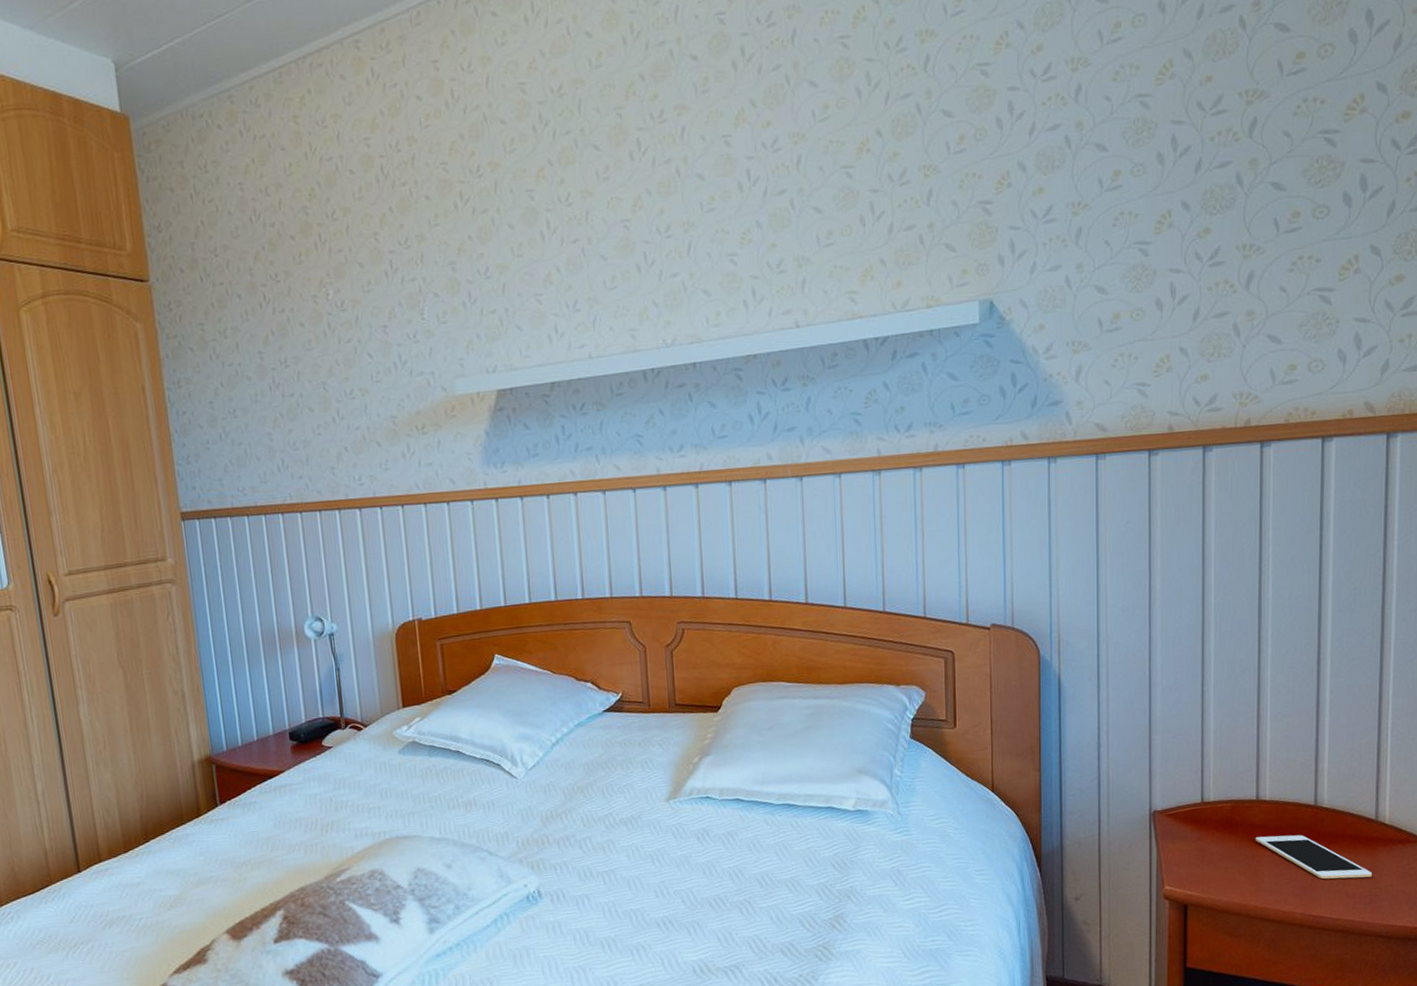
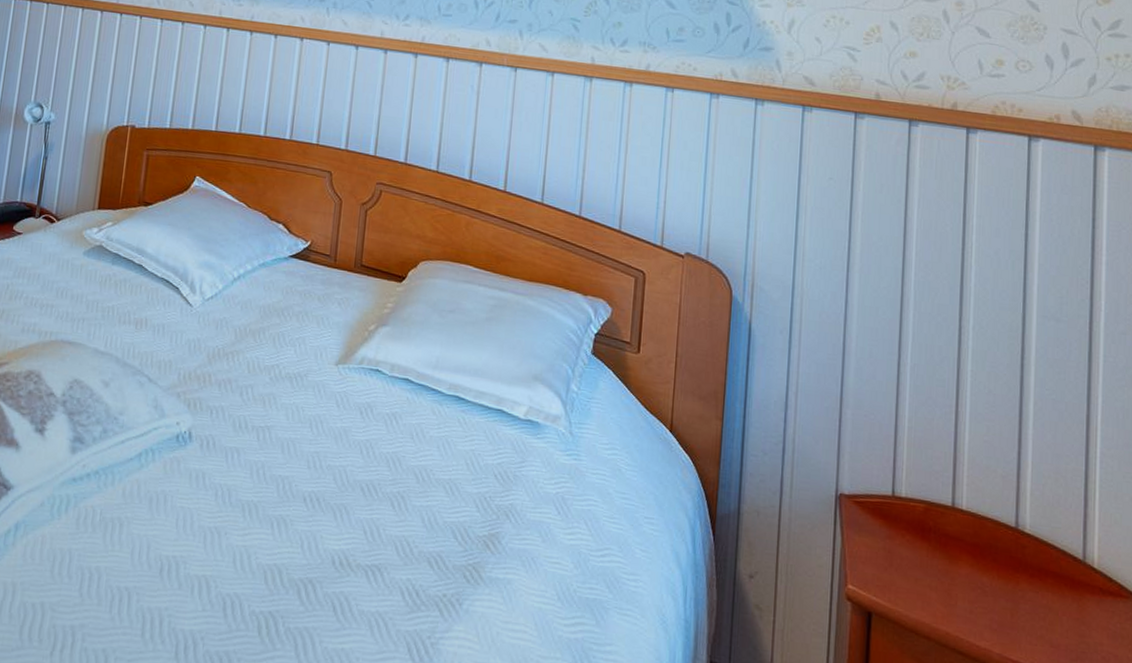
cell phone: present [1255,835,1372,880] -> none [949,550,1079,629]

